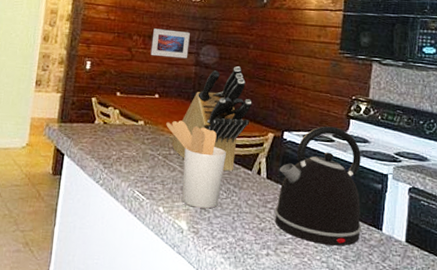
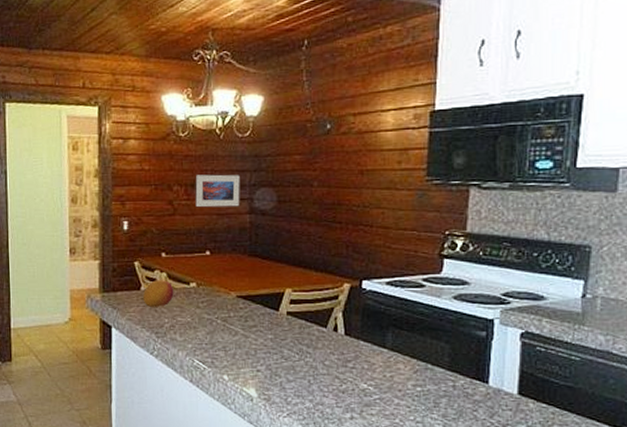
fruit: none [95,115,124,140] -> present [142,280,174,307]
utensil holder: present [166,120,226,209] -> none [222,278,295,373]
knife block: present [171,66,252,172] -> none [230,209,322,331]
kettle: present [274,126,362,246] -> none [356,269,464,404]

